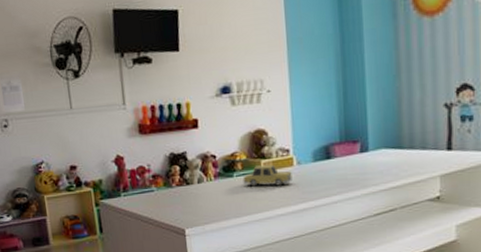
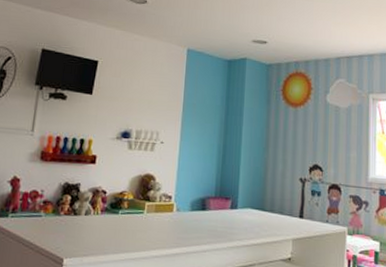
toy car: present [243,164,292,187] -> none [126,207,171,229]

